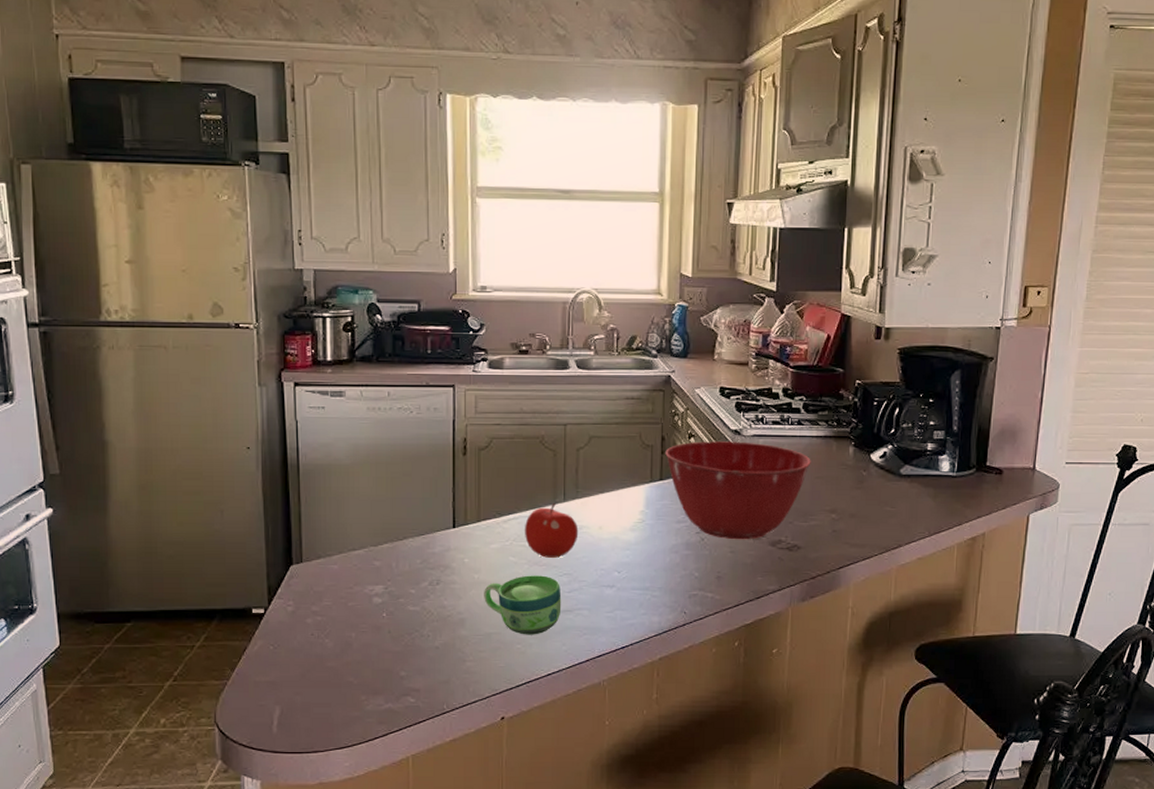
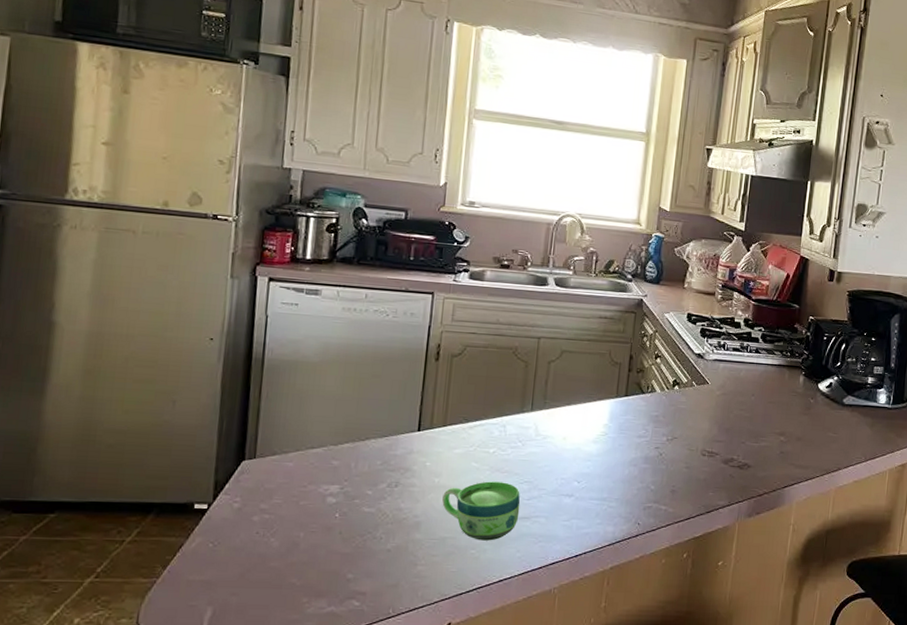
fruit: present [525,502,579,558] -> none [489,411,543,466]
mixing bowl: present [665,441,811,540] -> none [632,362,765,457]

